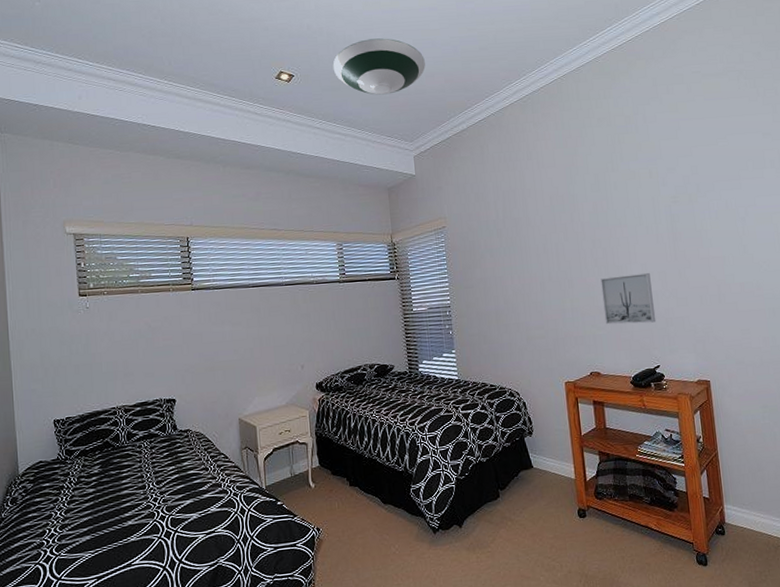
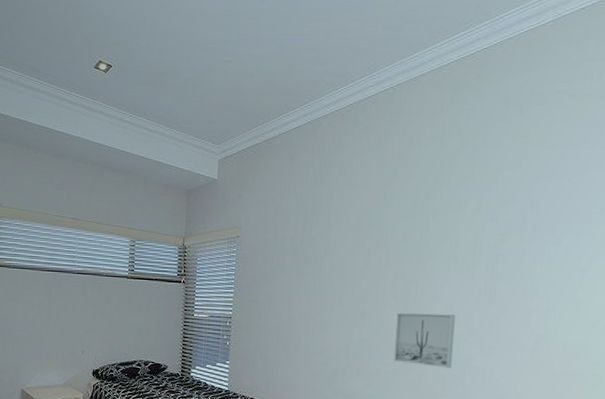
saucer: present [333,38,426,95] -> none [151,31,246,92]

